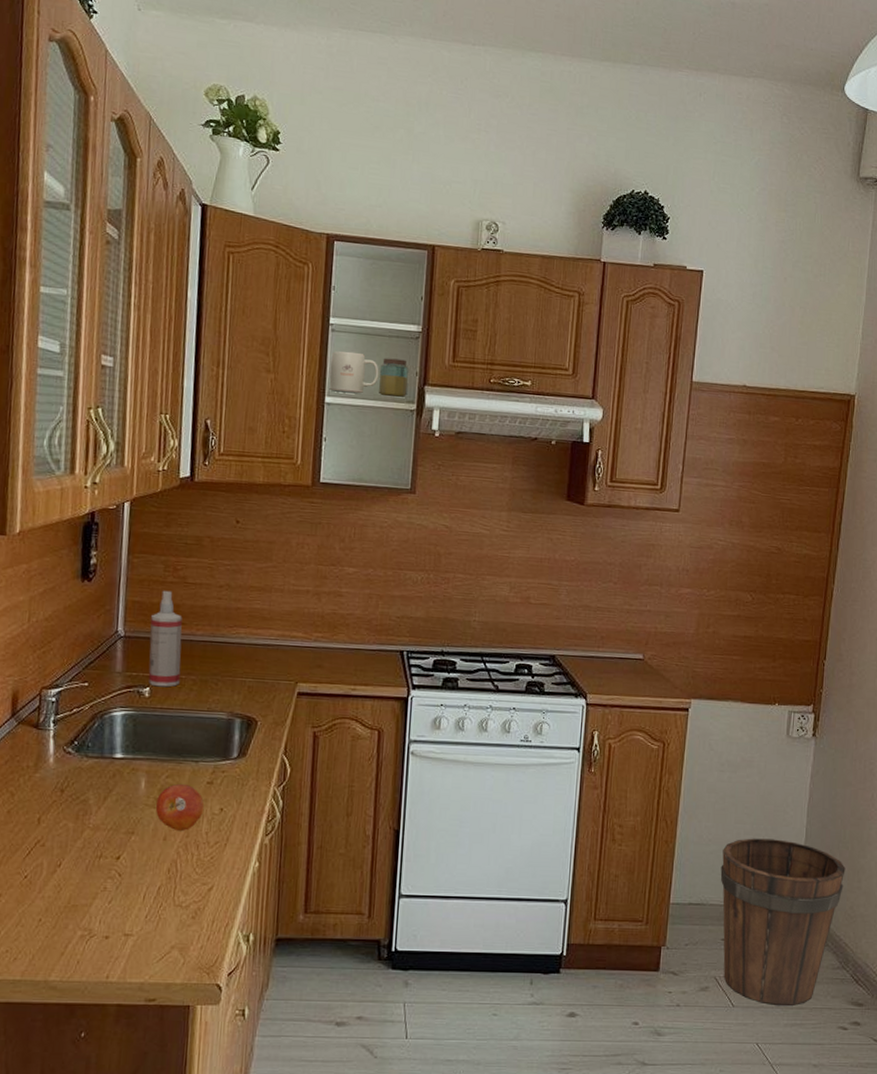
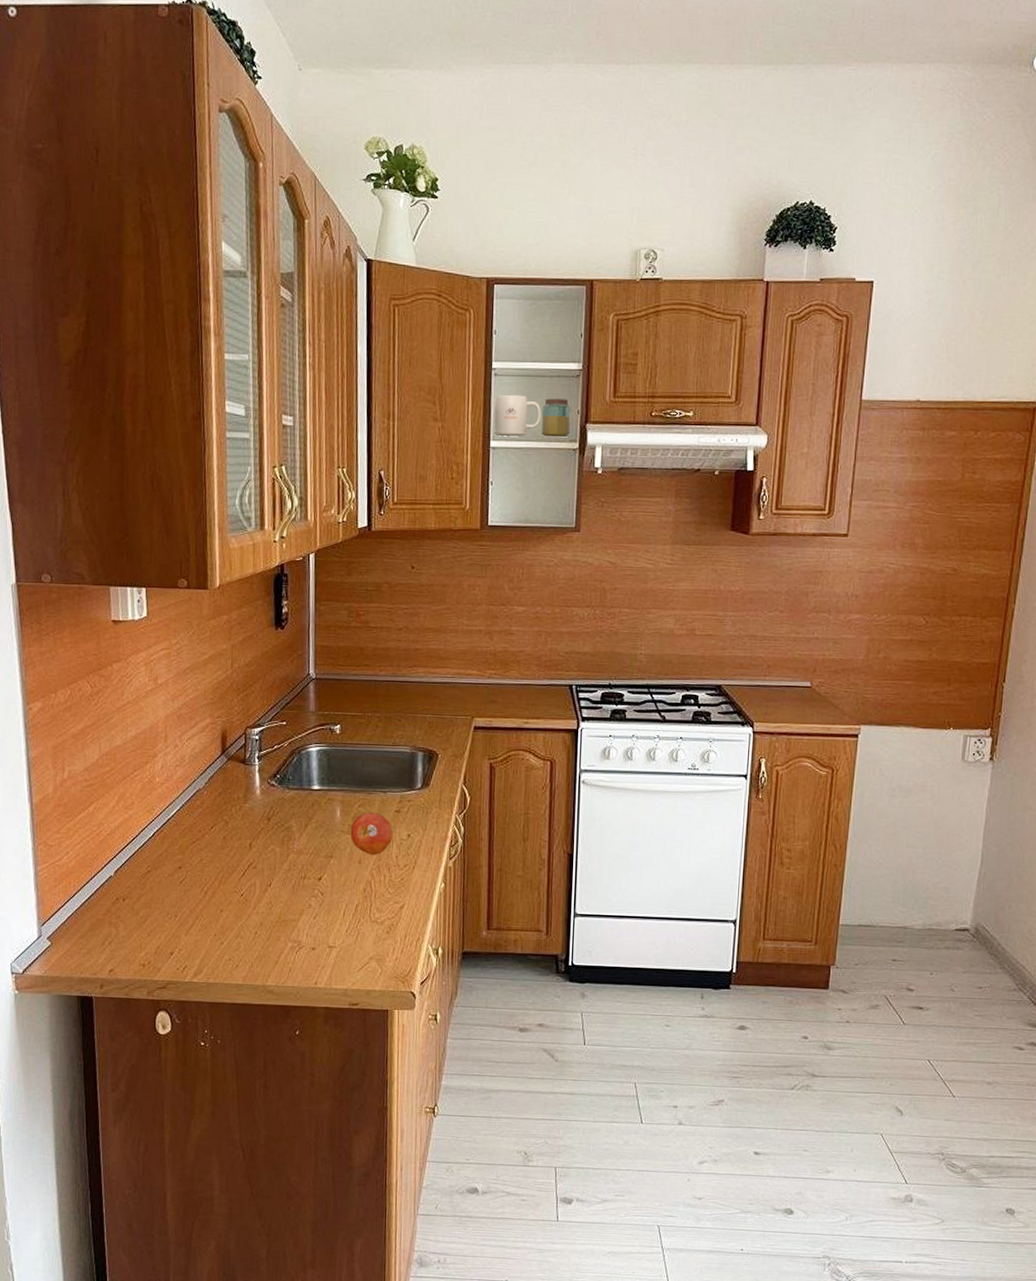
spray bottle: present [148,590,182,687] -> none [337,635,367,725]
bucket: present [720,838,846,1006] -> none [891,862,1024,1025]

